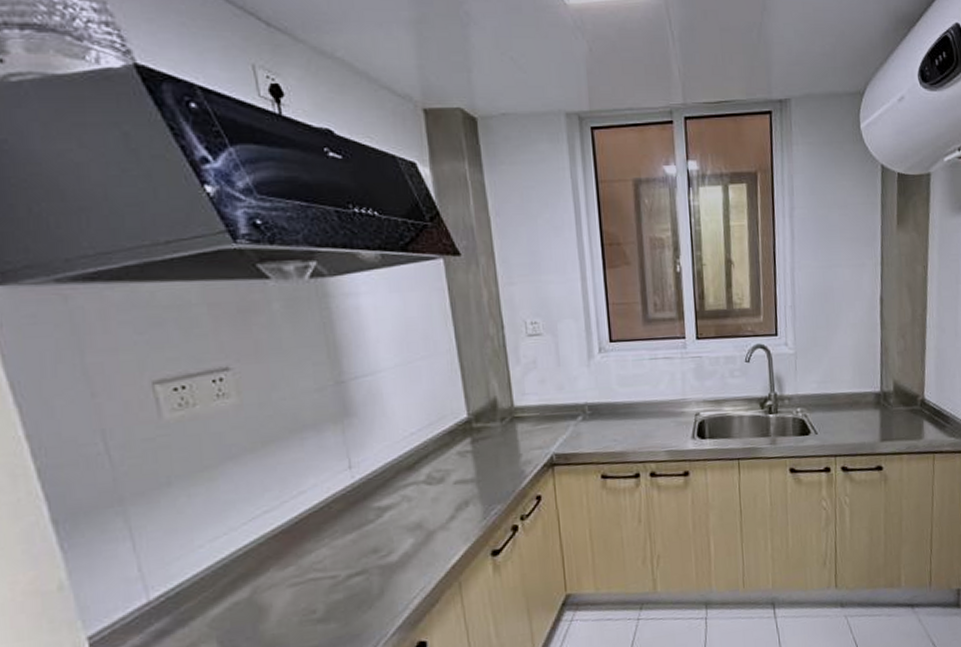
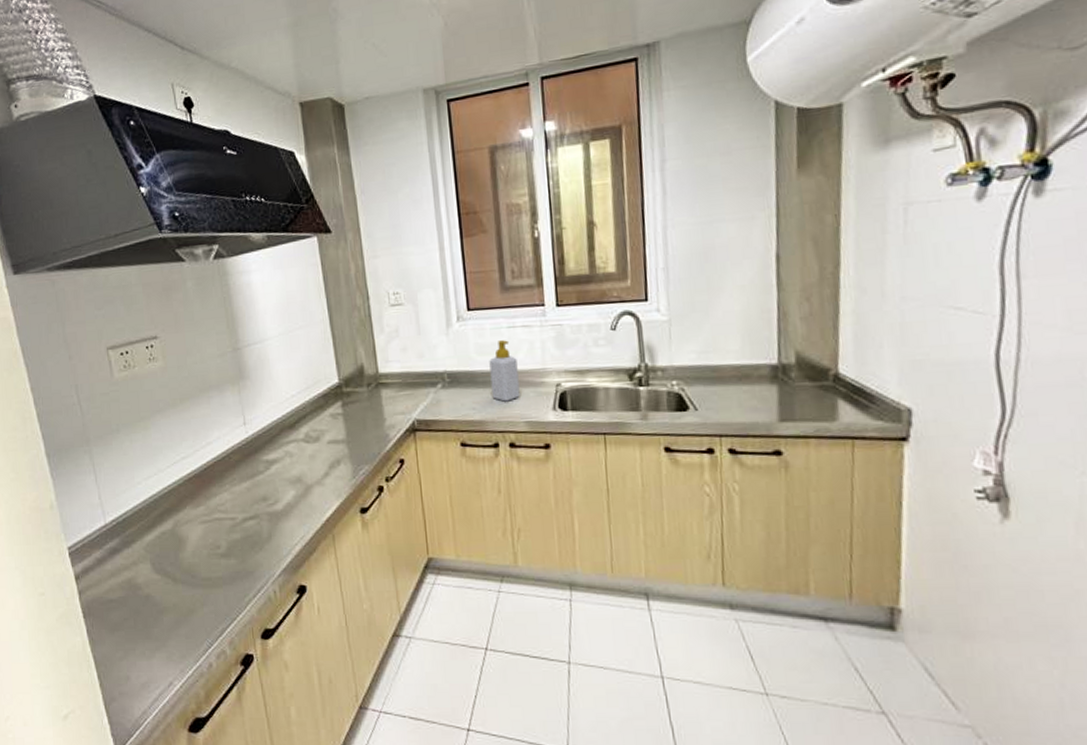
soap bottle: none [631,372,661,432] -> present [489,340,520,402]

